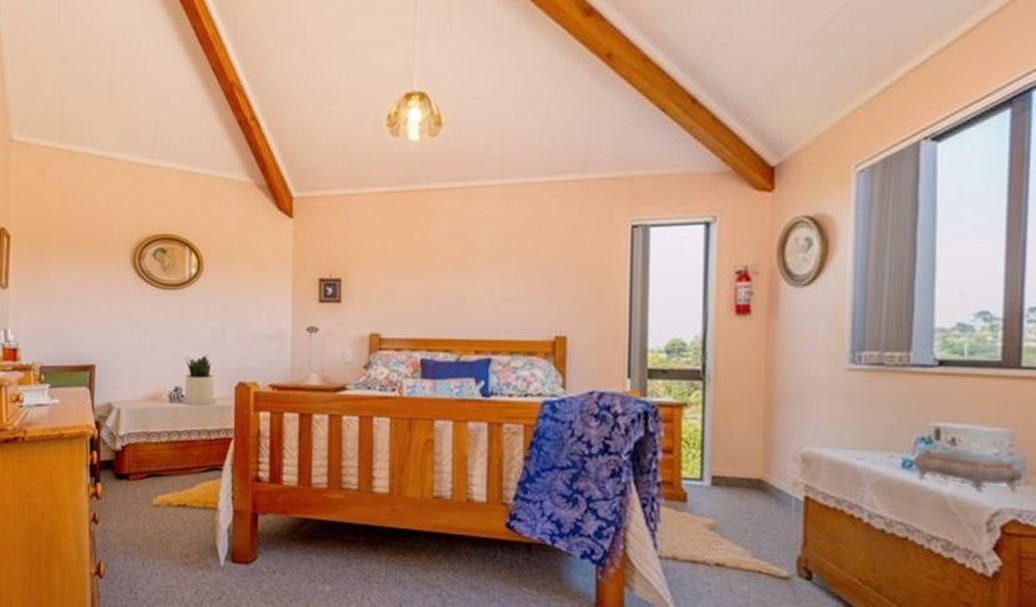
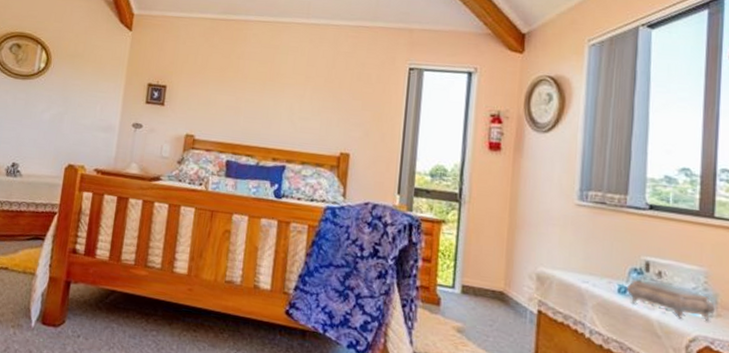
planter: present [181,355,217,406] -> none [16,137,48,182]

